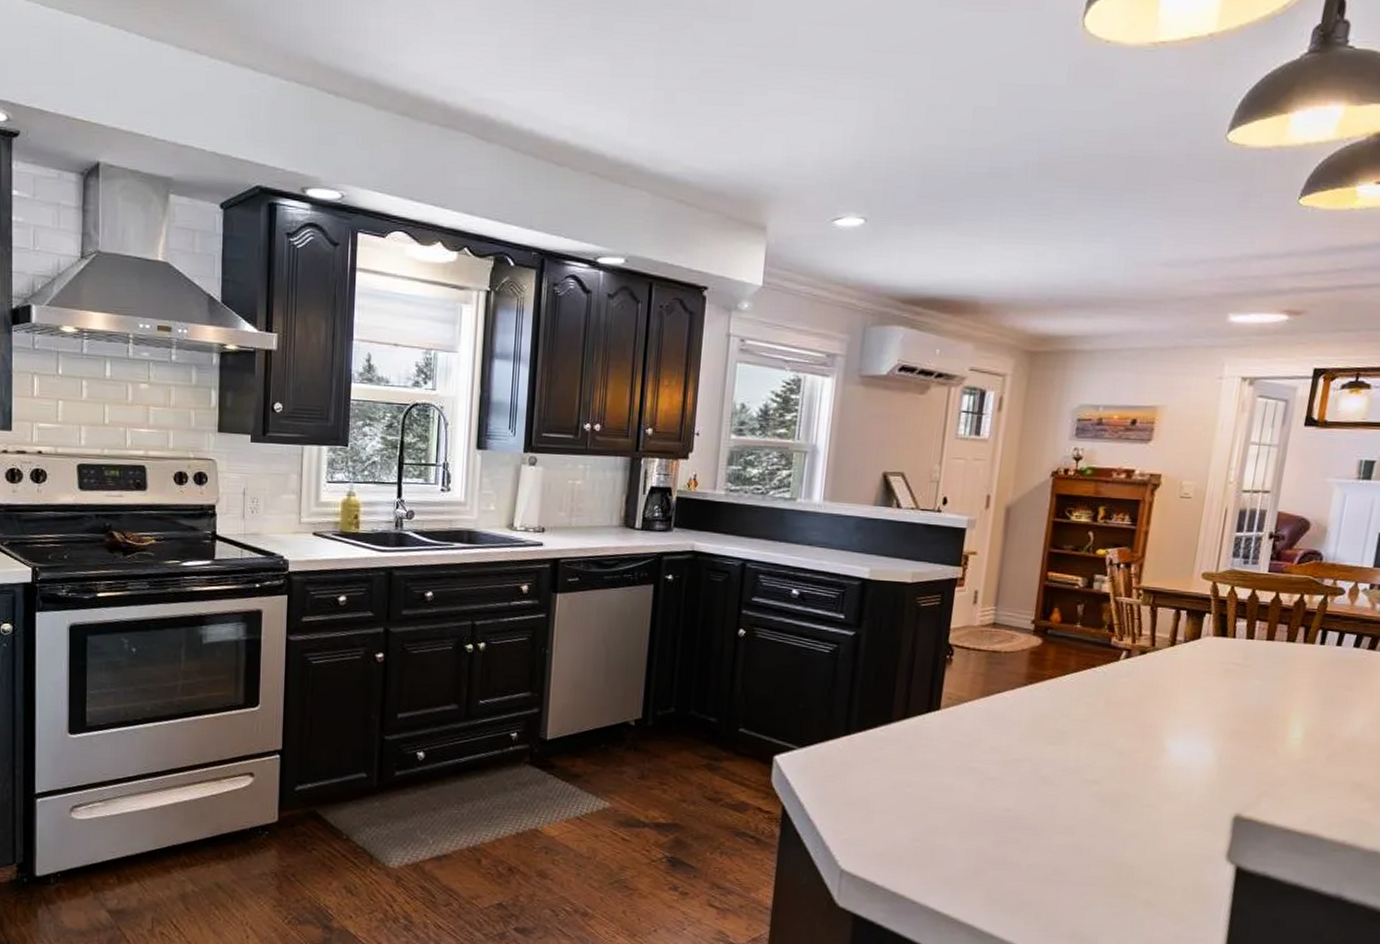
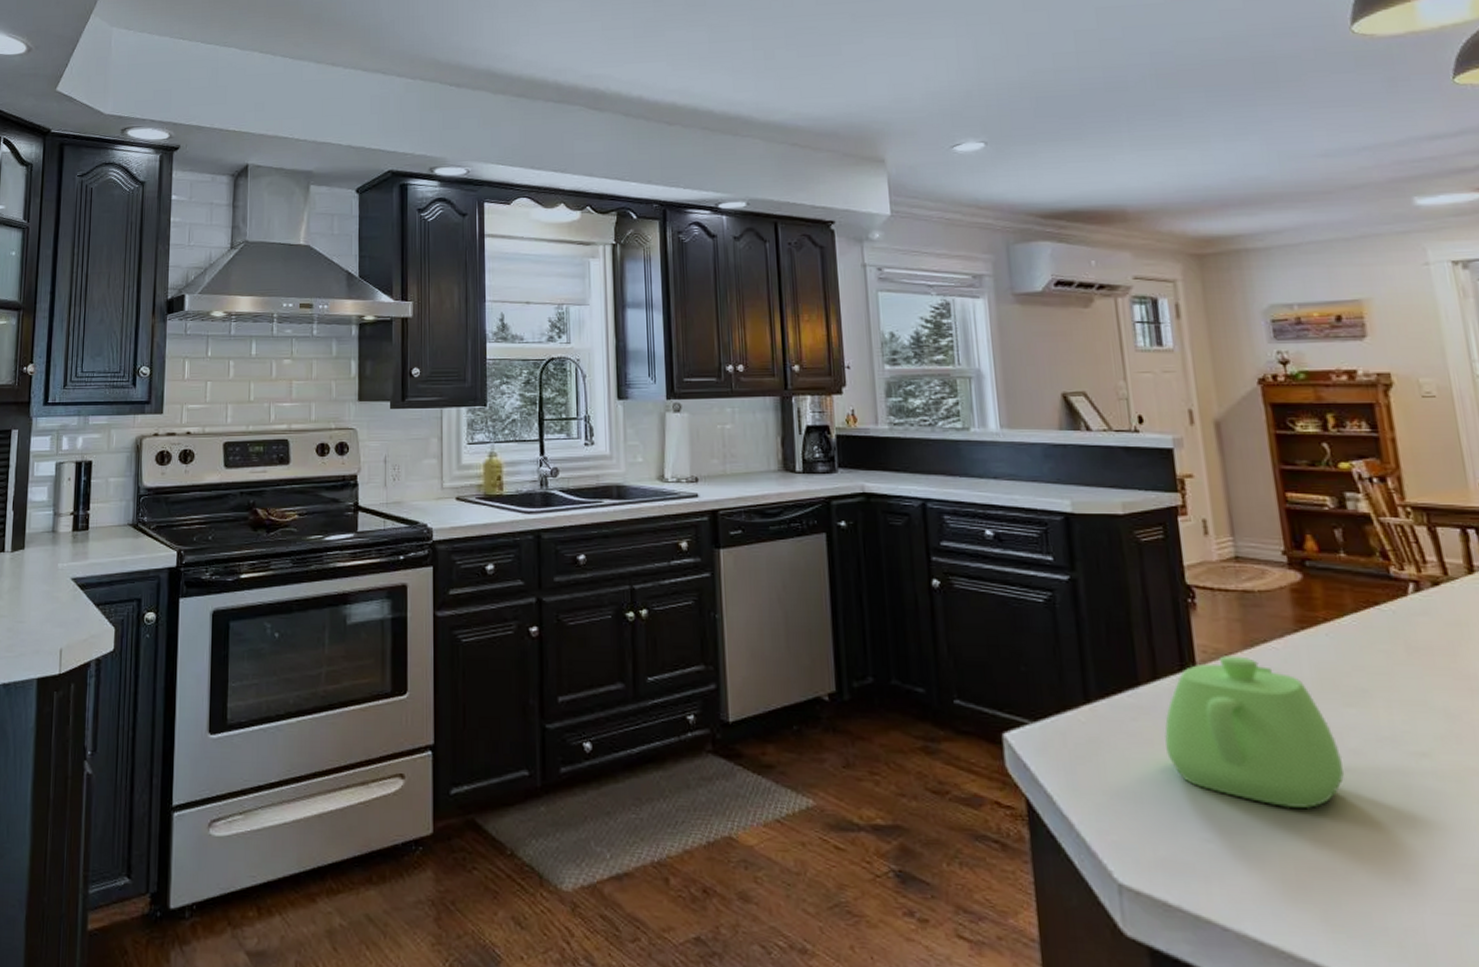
teapot: none [901,702,1034,819] -> present [1164,656,1345,810]

